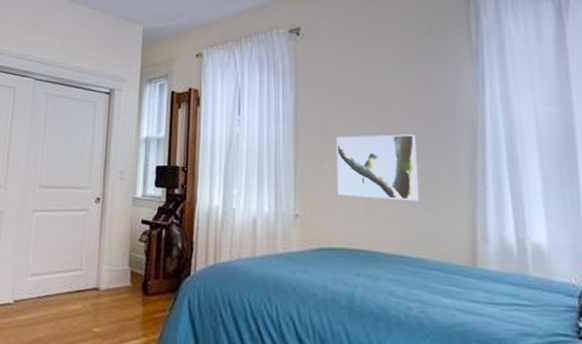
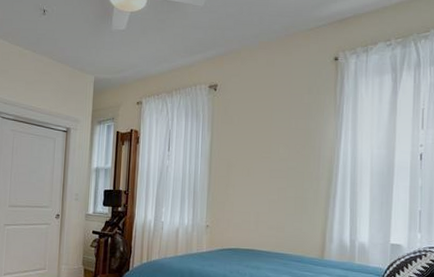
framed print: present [336,134,420,201] -> none [237,168,293,215]

